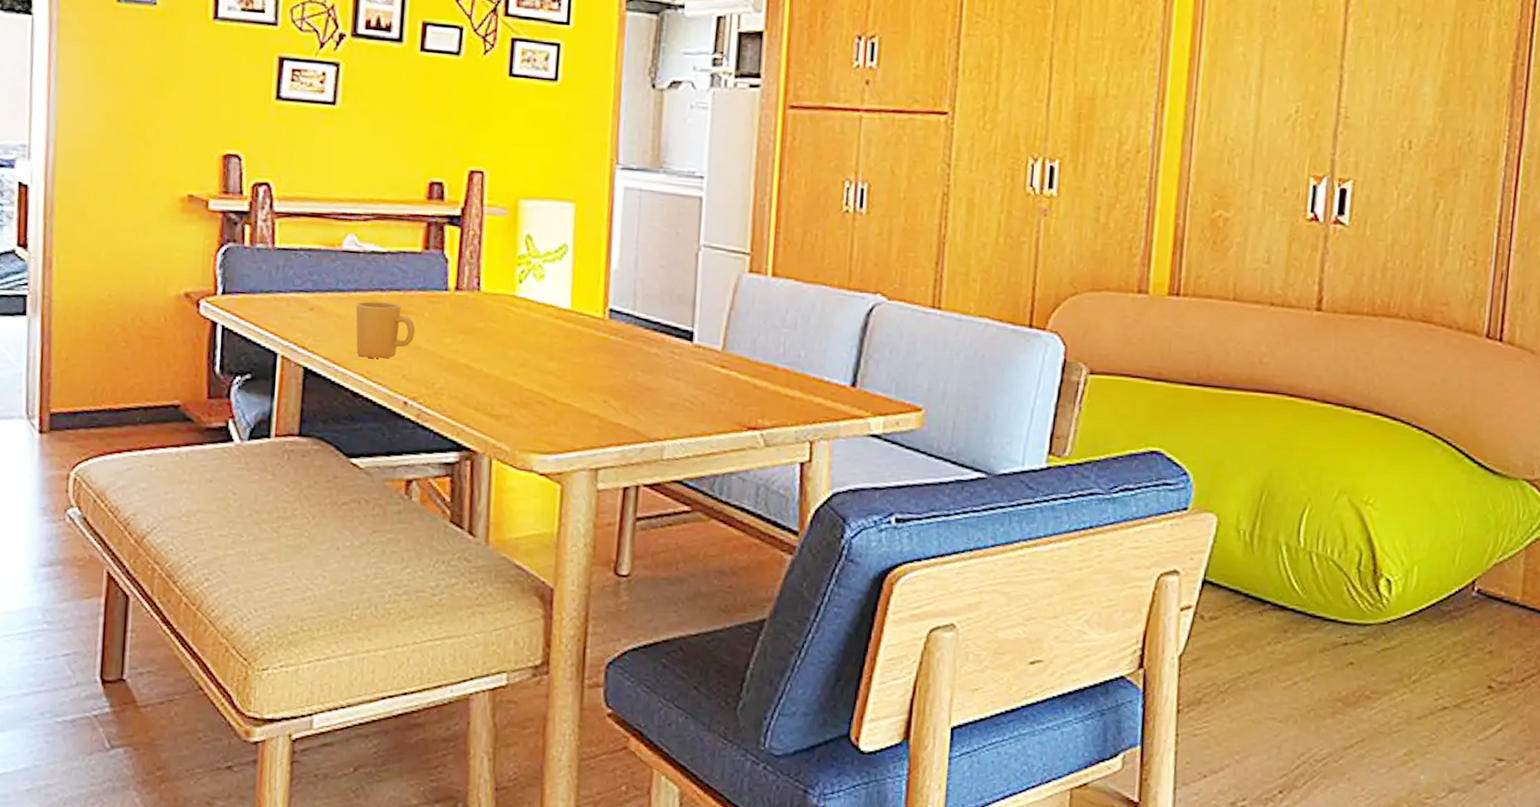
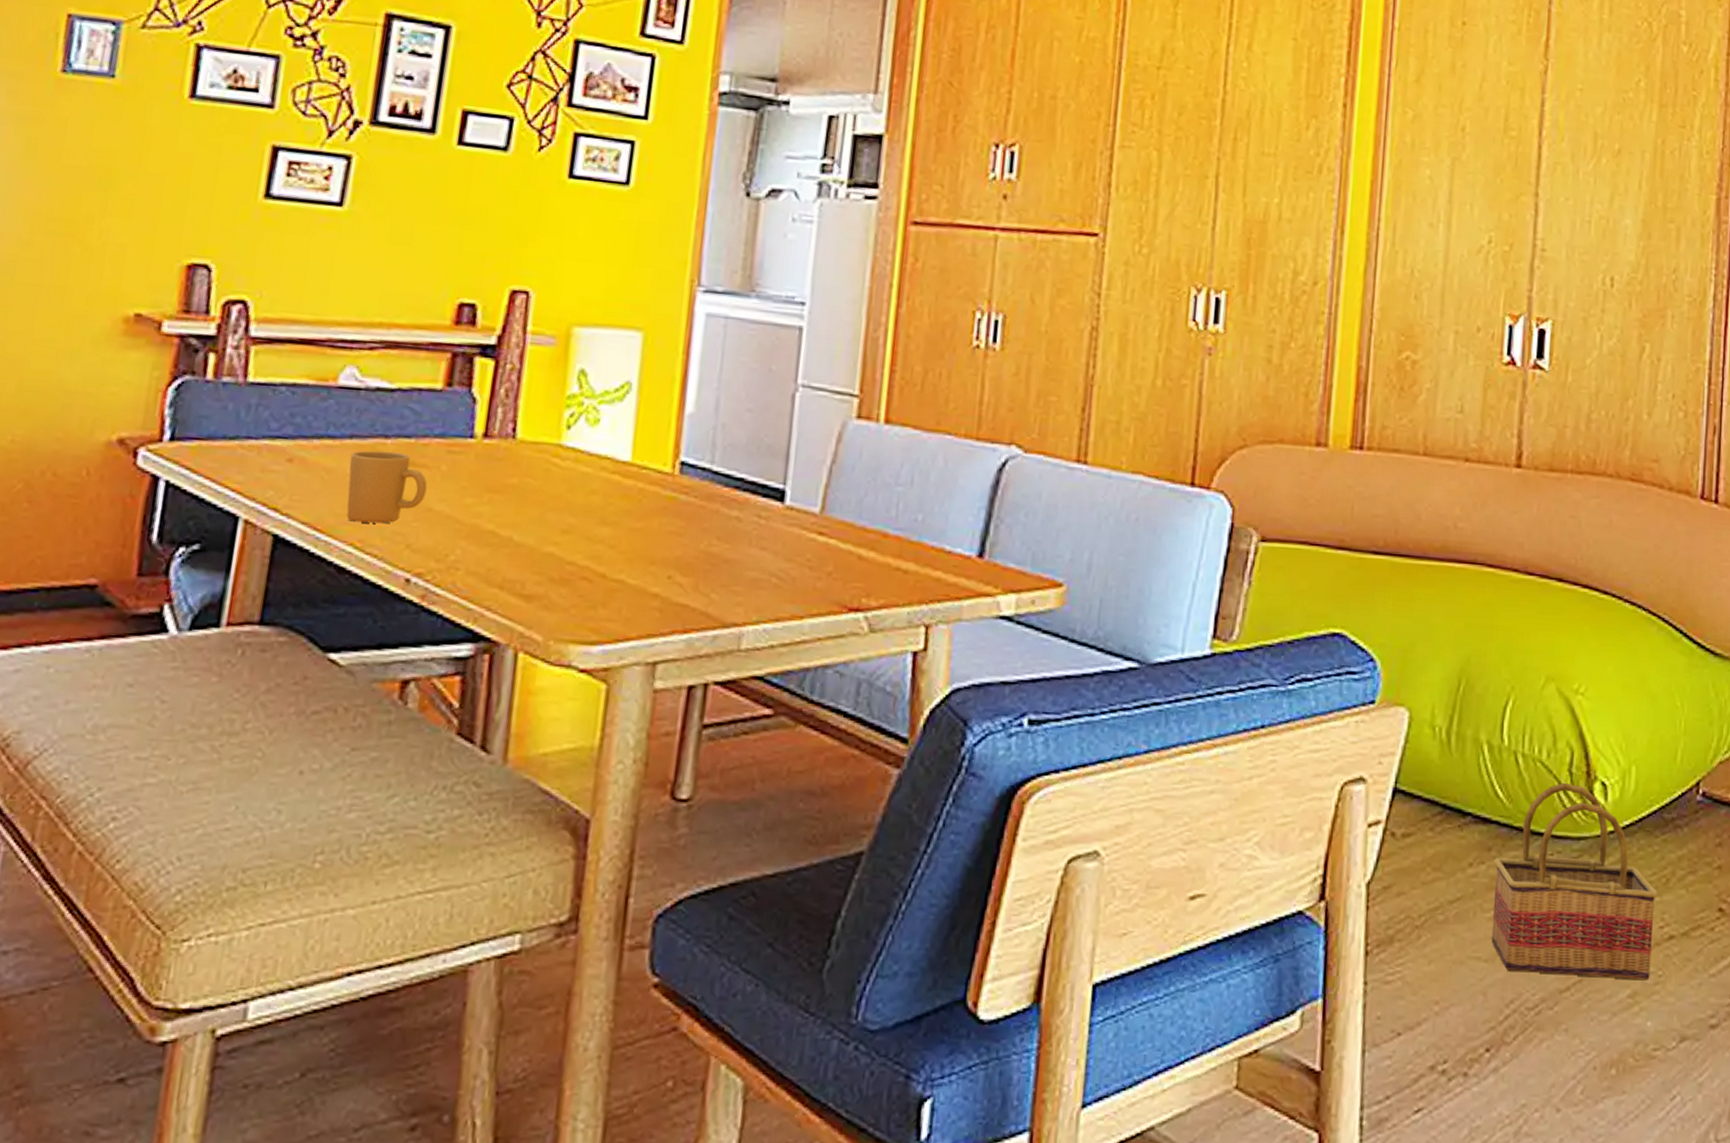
basket: none [1285,578,1434,743] -> present [1491,782,1658,981]

